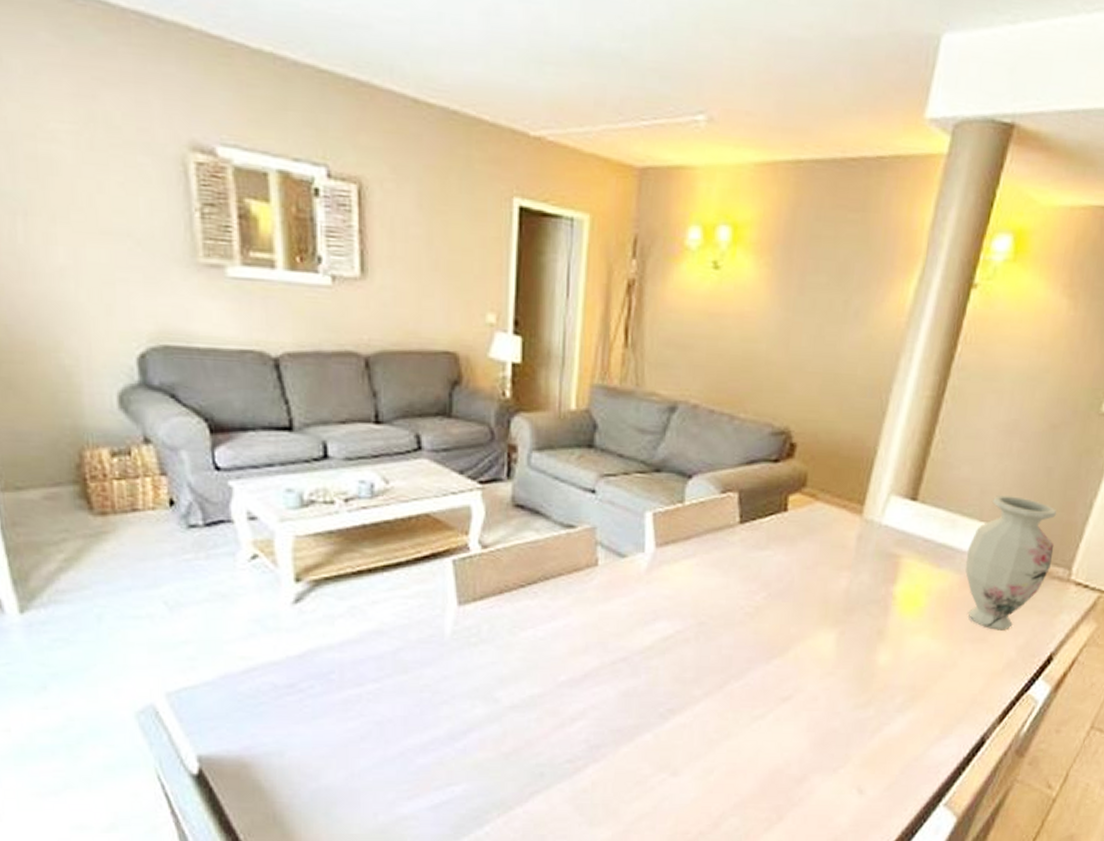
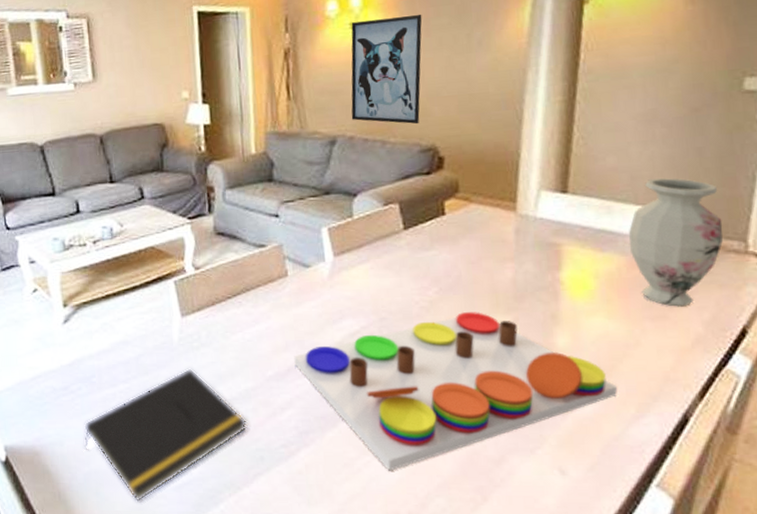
notepad: none [312,668,529,823] -> present [84,368,248,502]
board game: none [593,622,928,790] -> present [294,312,618,471]
wall art: none [698,261,798,401] -> present [351,14,422,124]

